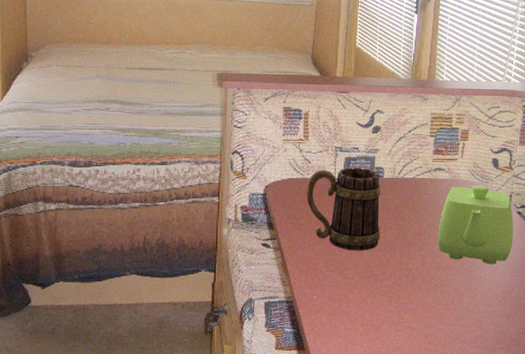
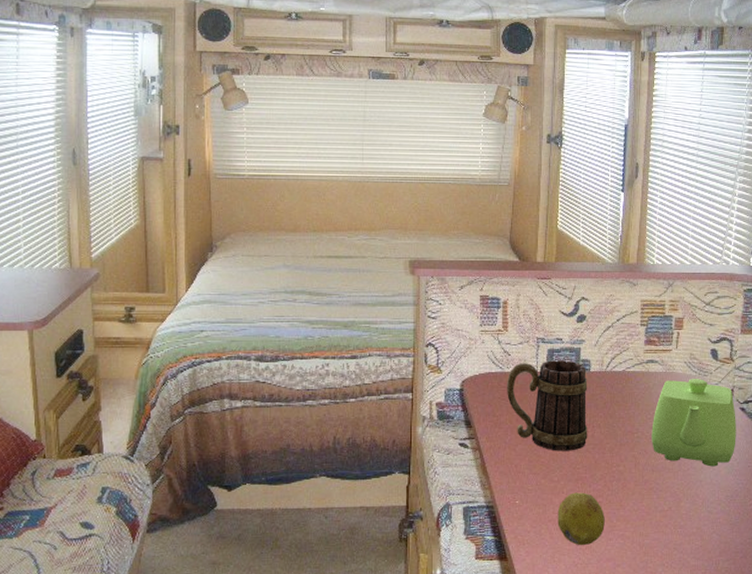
fruit: none [351,288,394,337] -> present [557,492,605,546]

